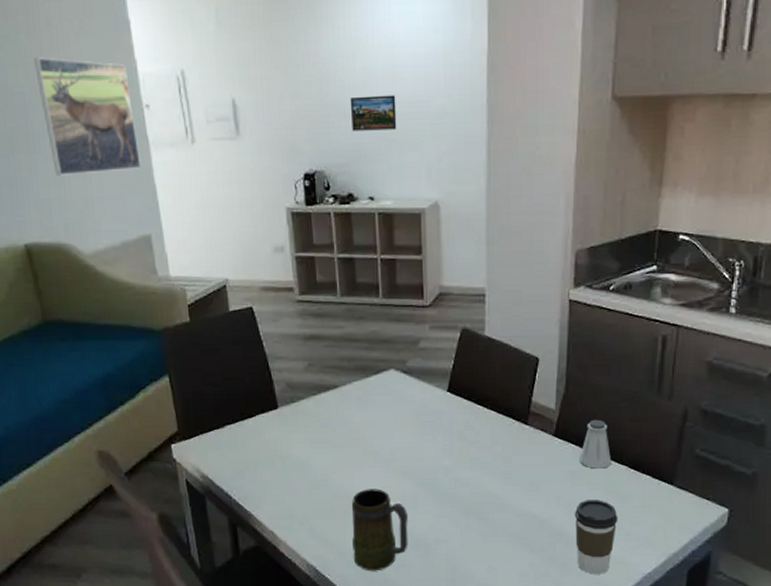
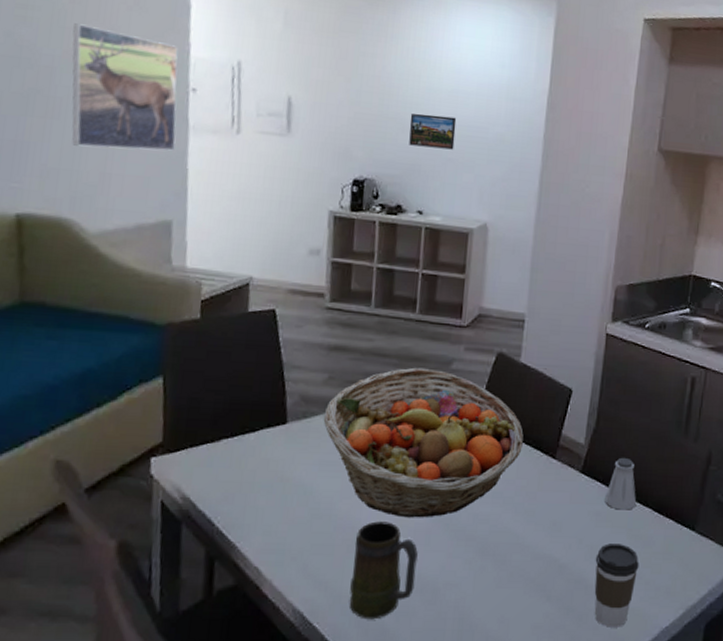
fruit basket: none [309,349,495,485] -> present [323,367,524,518]

